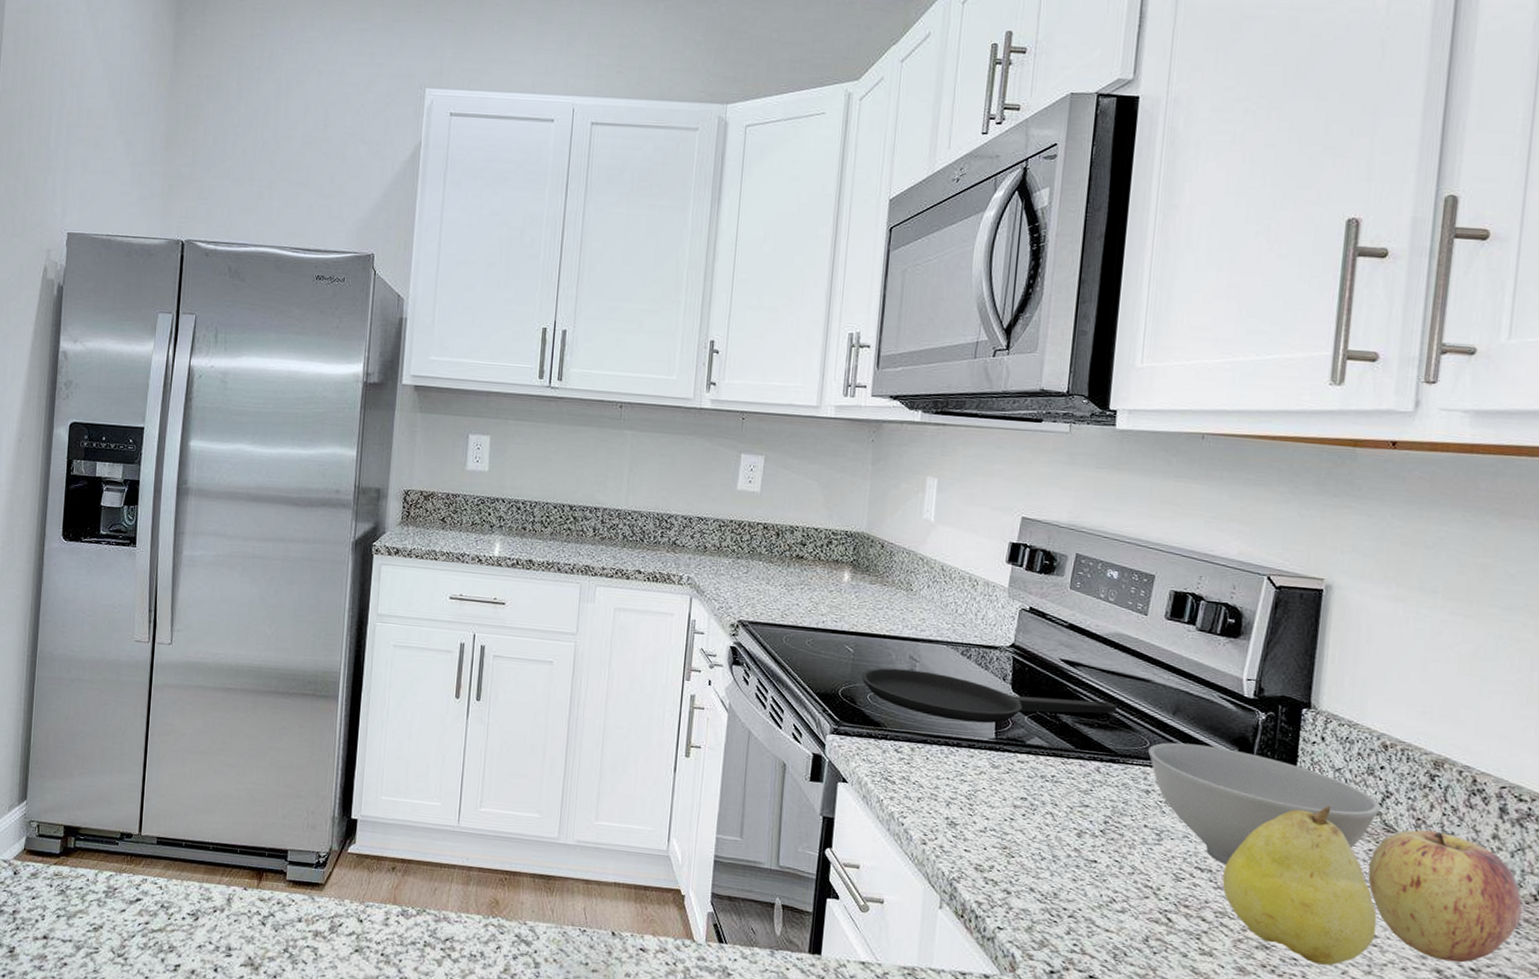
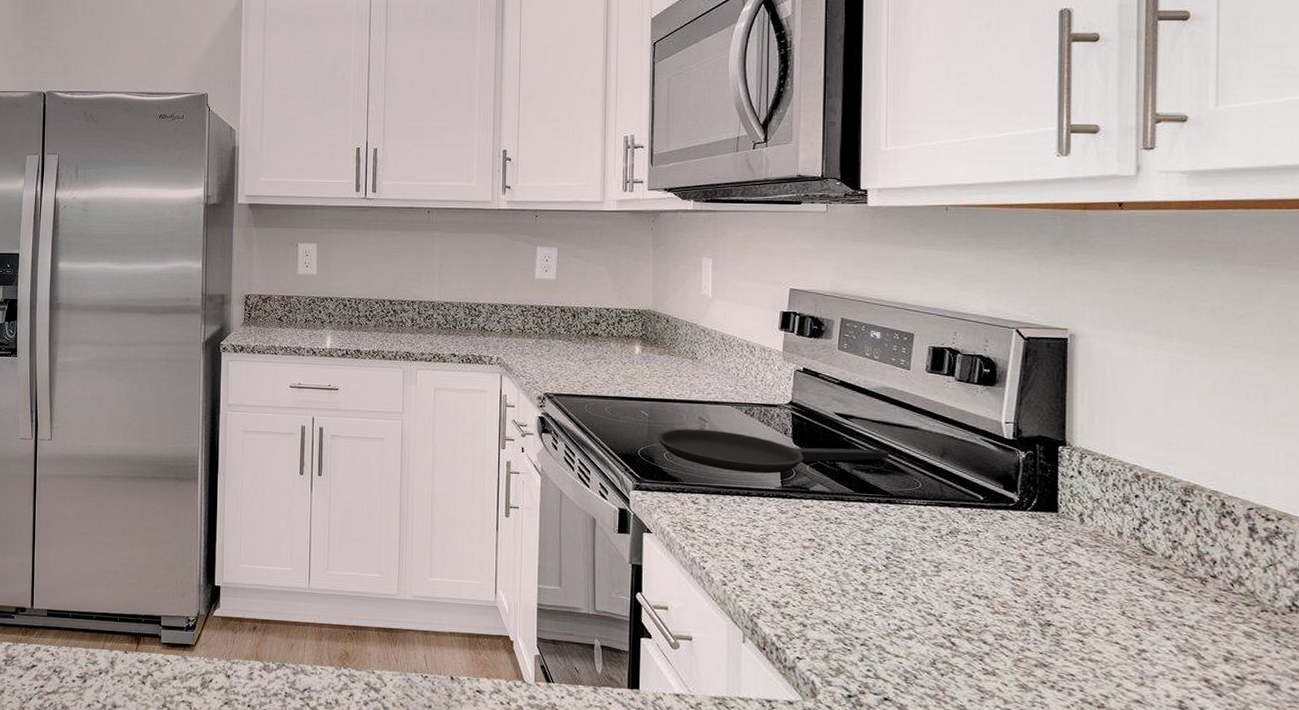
bowl: present [1147,742,1381,866] -> none [920,482,1139,592]
fruit: present [1222,805,1377,966] -> none [999,532,1145,679]
apple: present [1368,830,1522,963] -> none [1132,551,1279,672]

